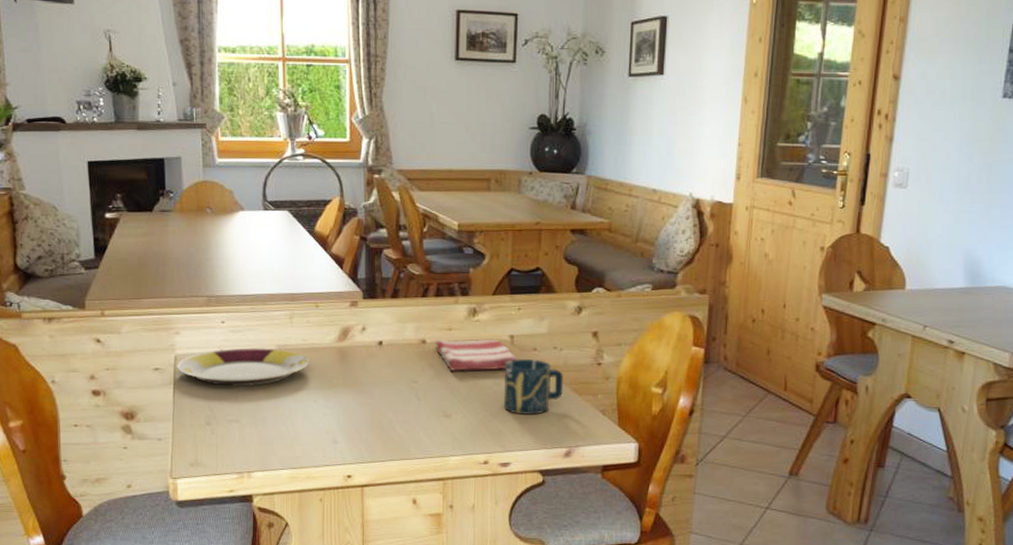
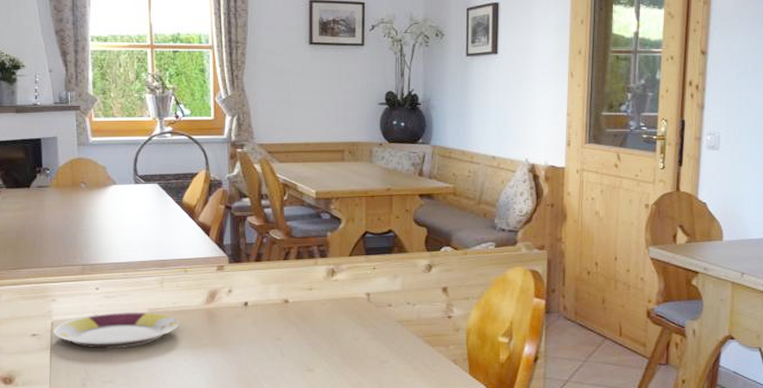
dish towel: present [434,339,519,371] -> none [296,297,375,328]
cup: present [504,358,564,416] -> none [363,314,418,368]

